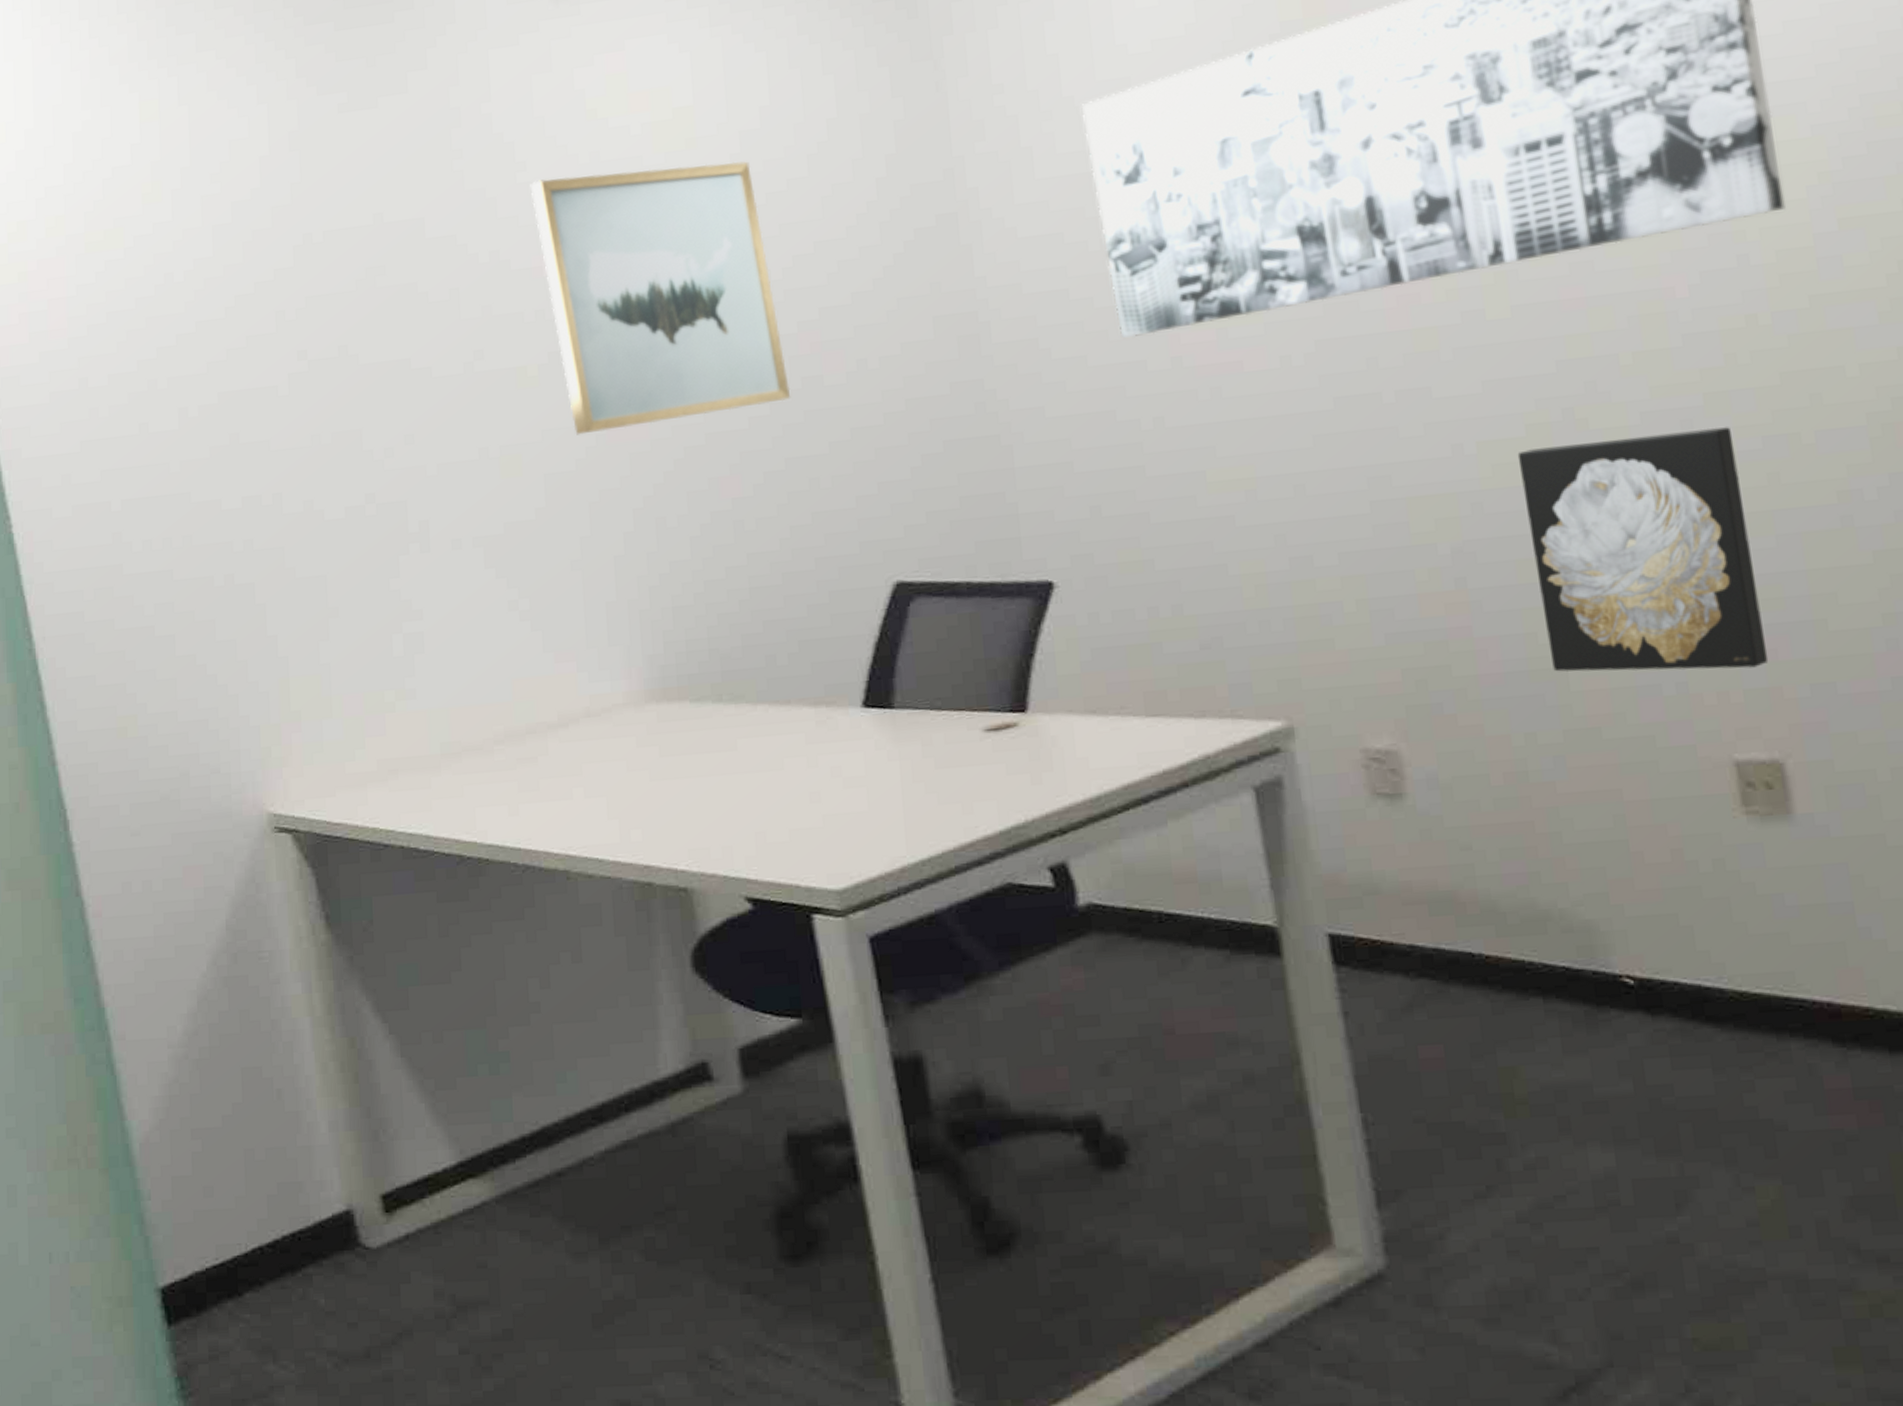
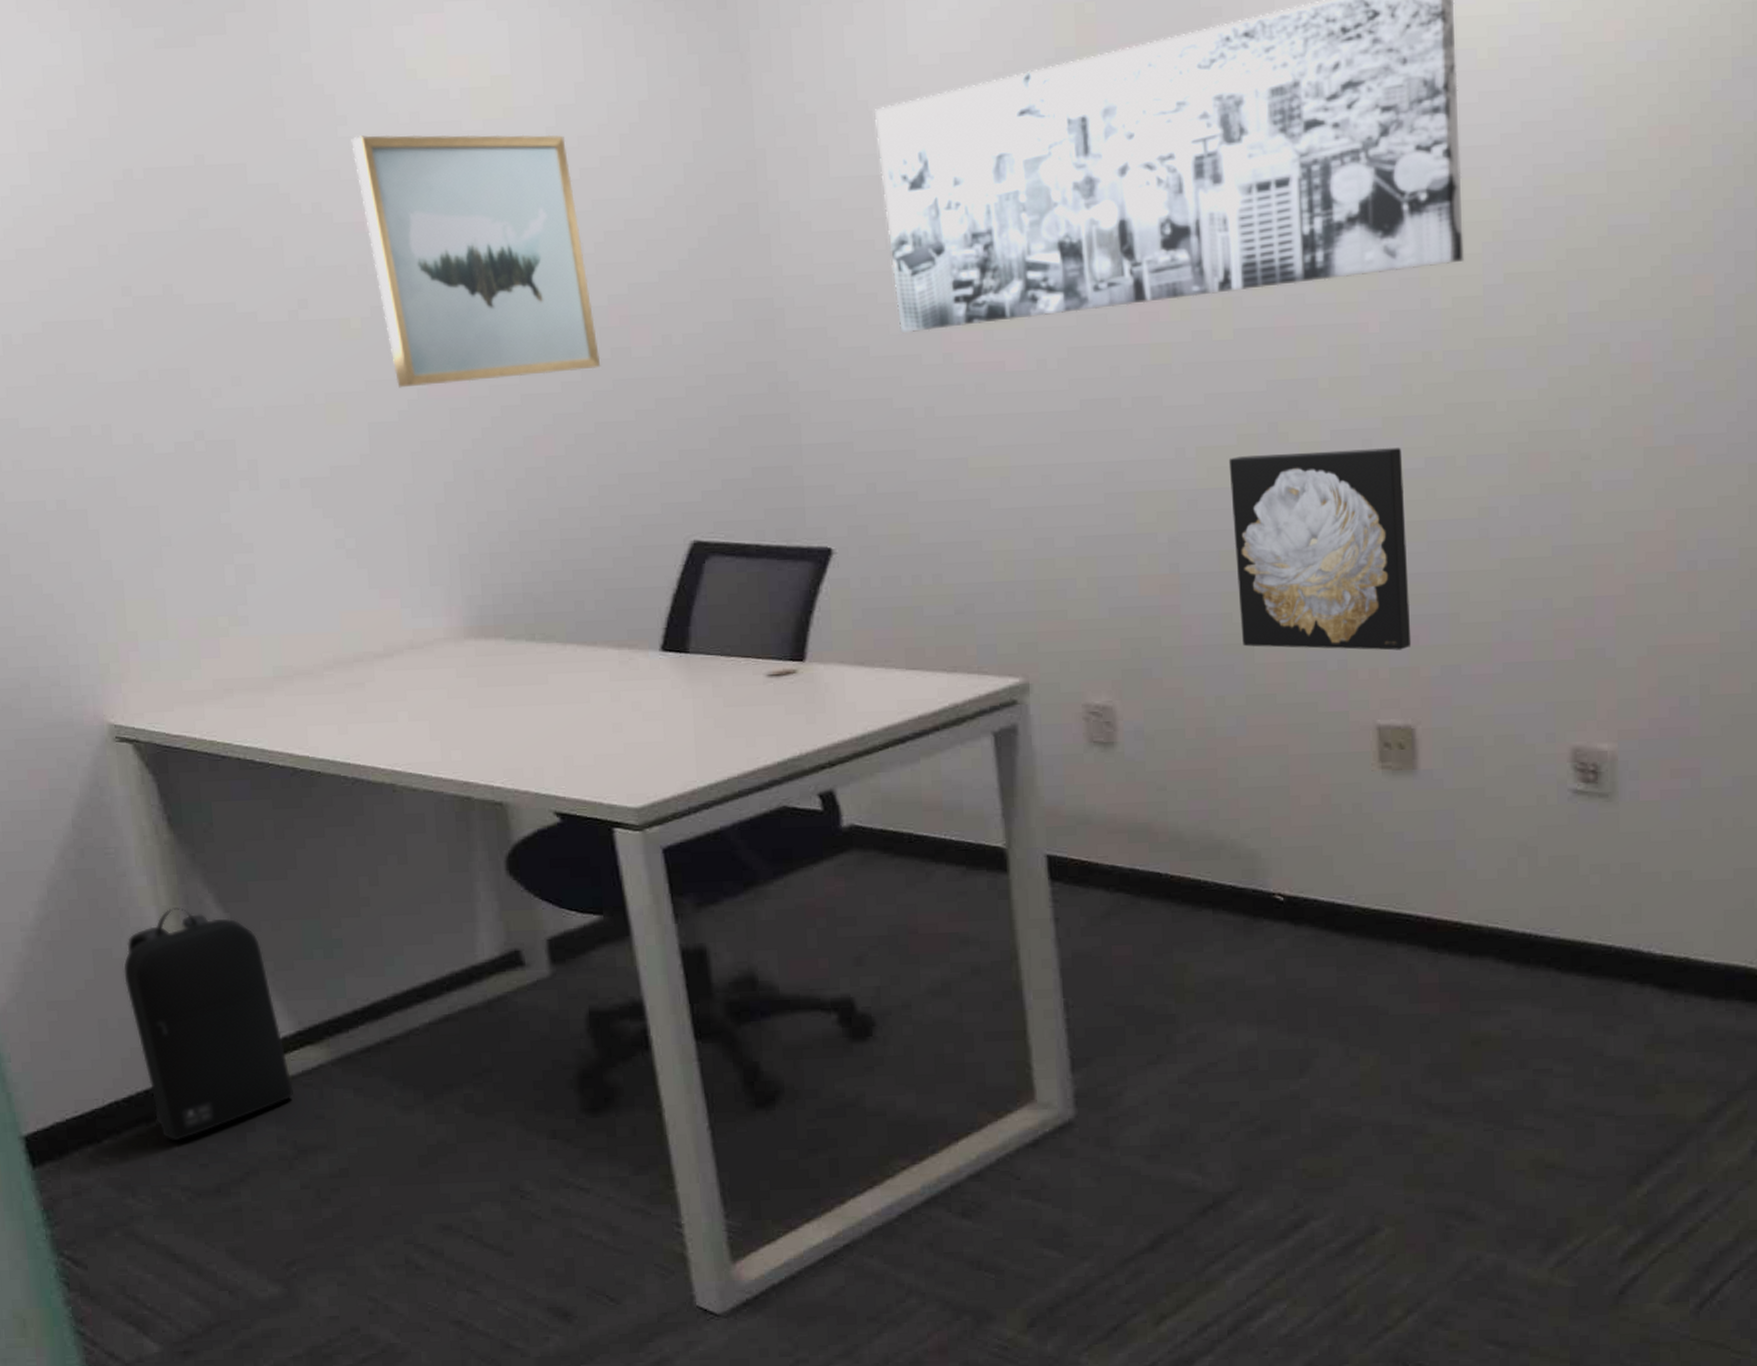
backpack: none [273,1018,453,1295] -> present [124,907,294,1141]

